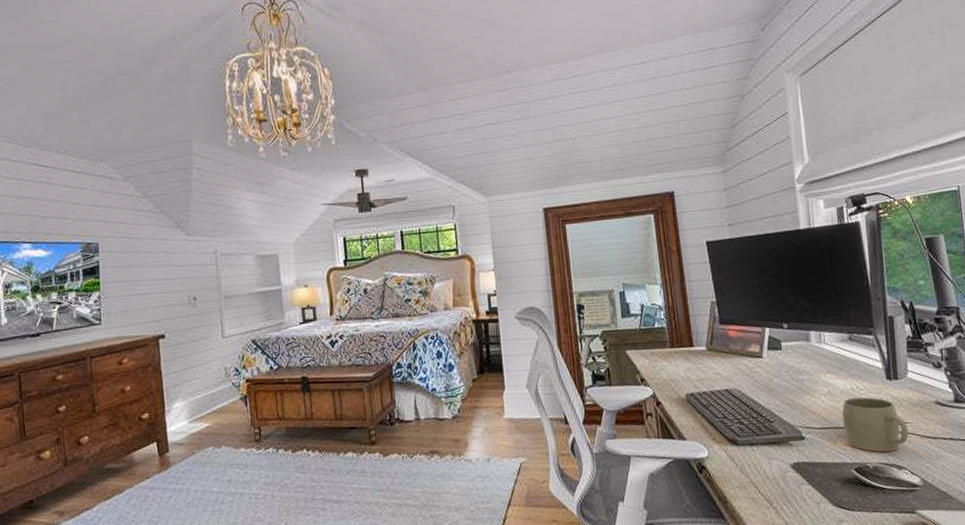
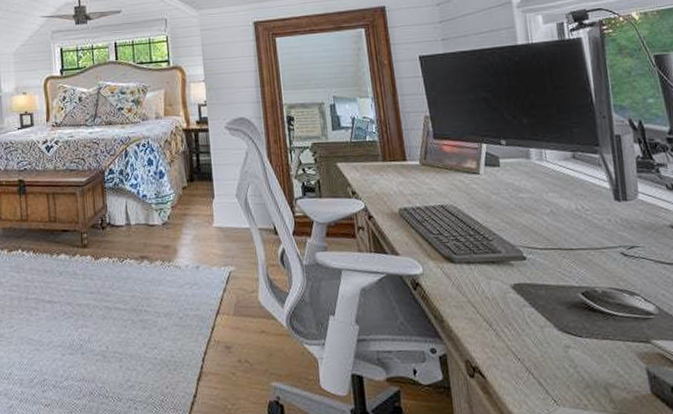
mug: present [841,397,909,452] -> none [566,218,641,277]

